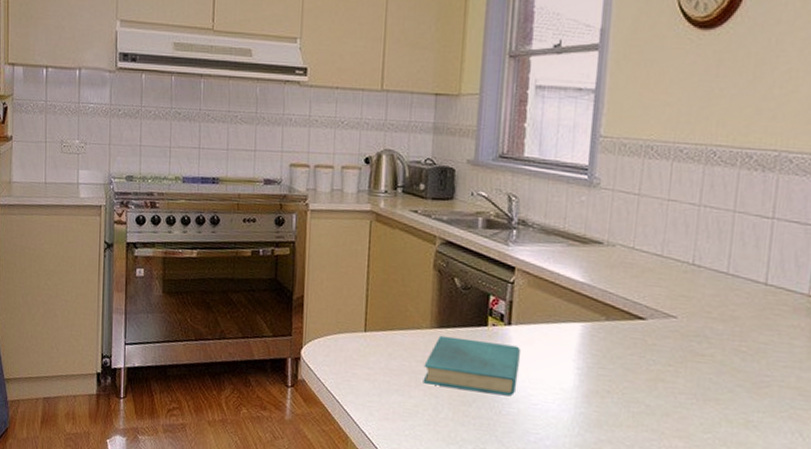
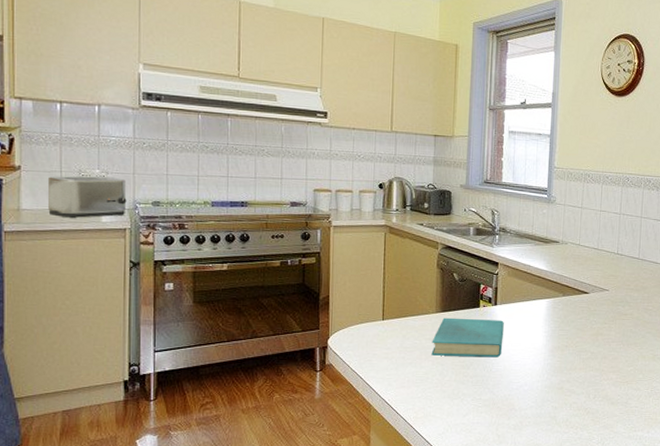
toaster: none [34,146,103,193] -> present [47,176,127,219]

